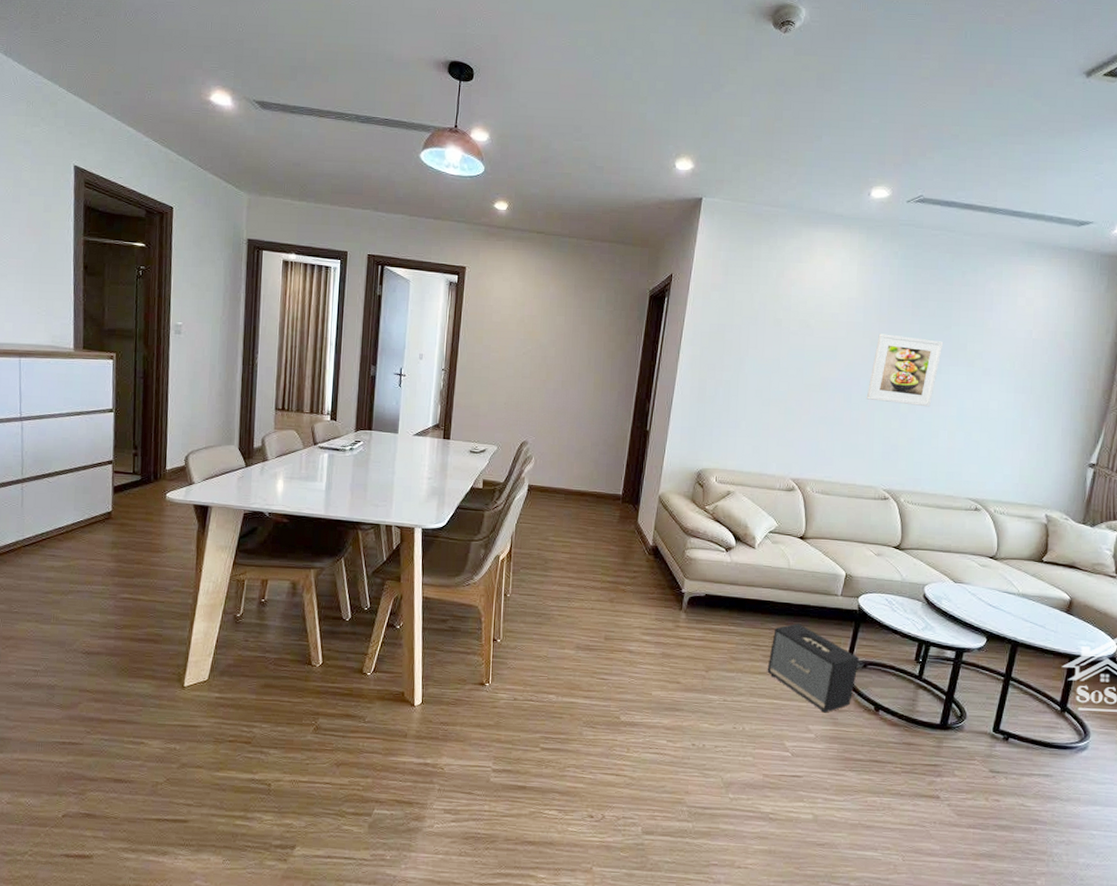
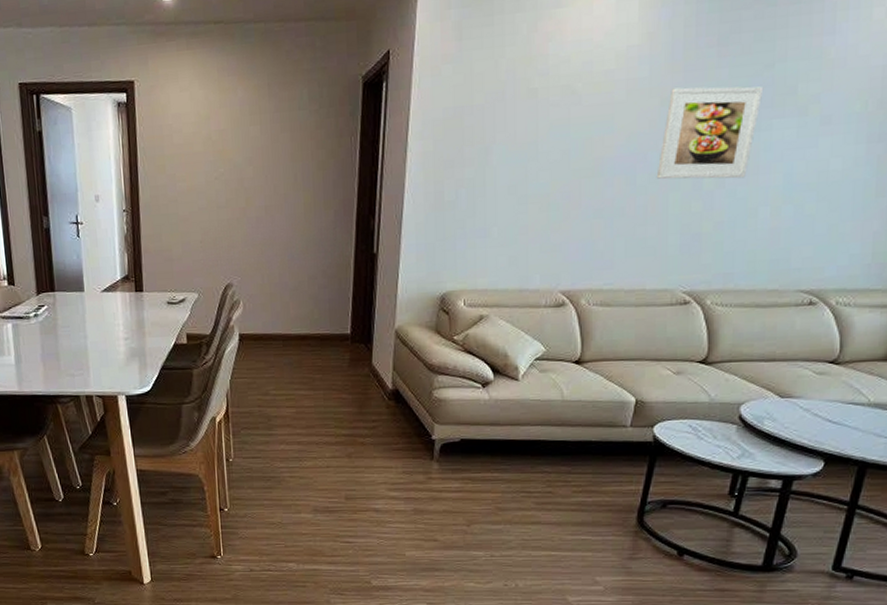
speaker: present [767,623,859,713] -> none [541,463,656,562]

